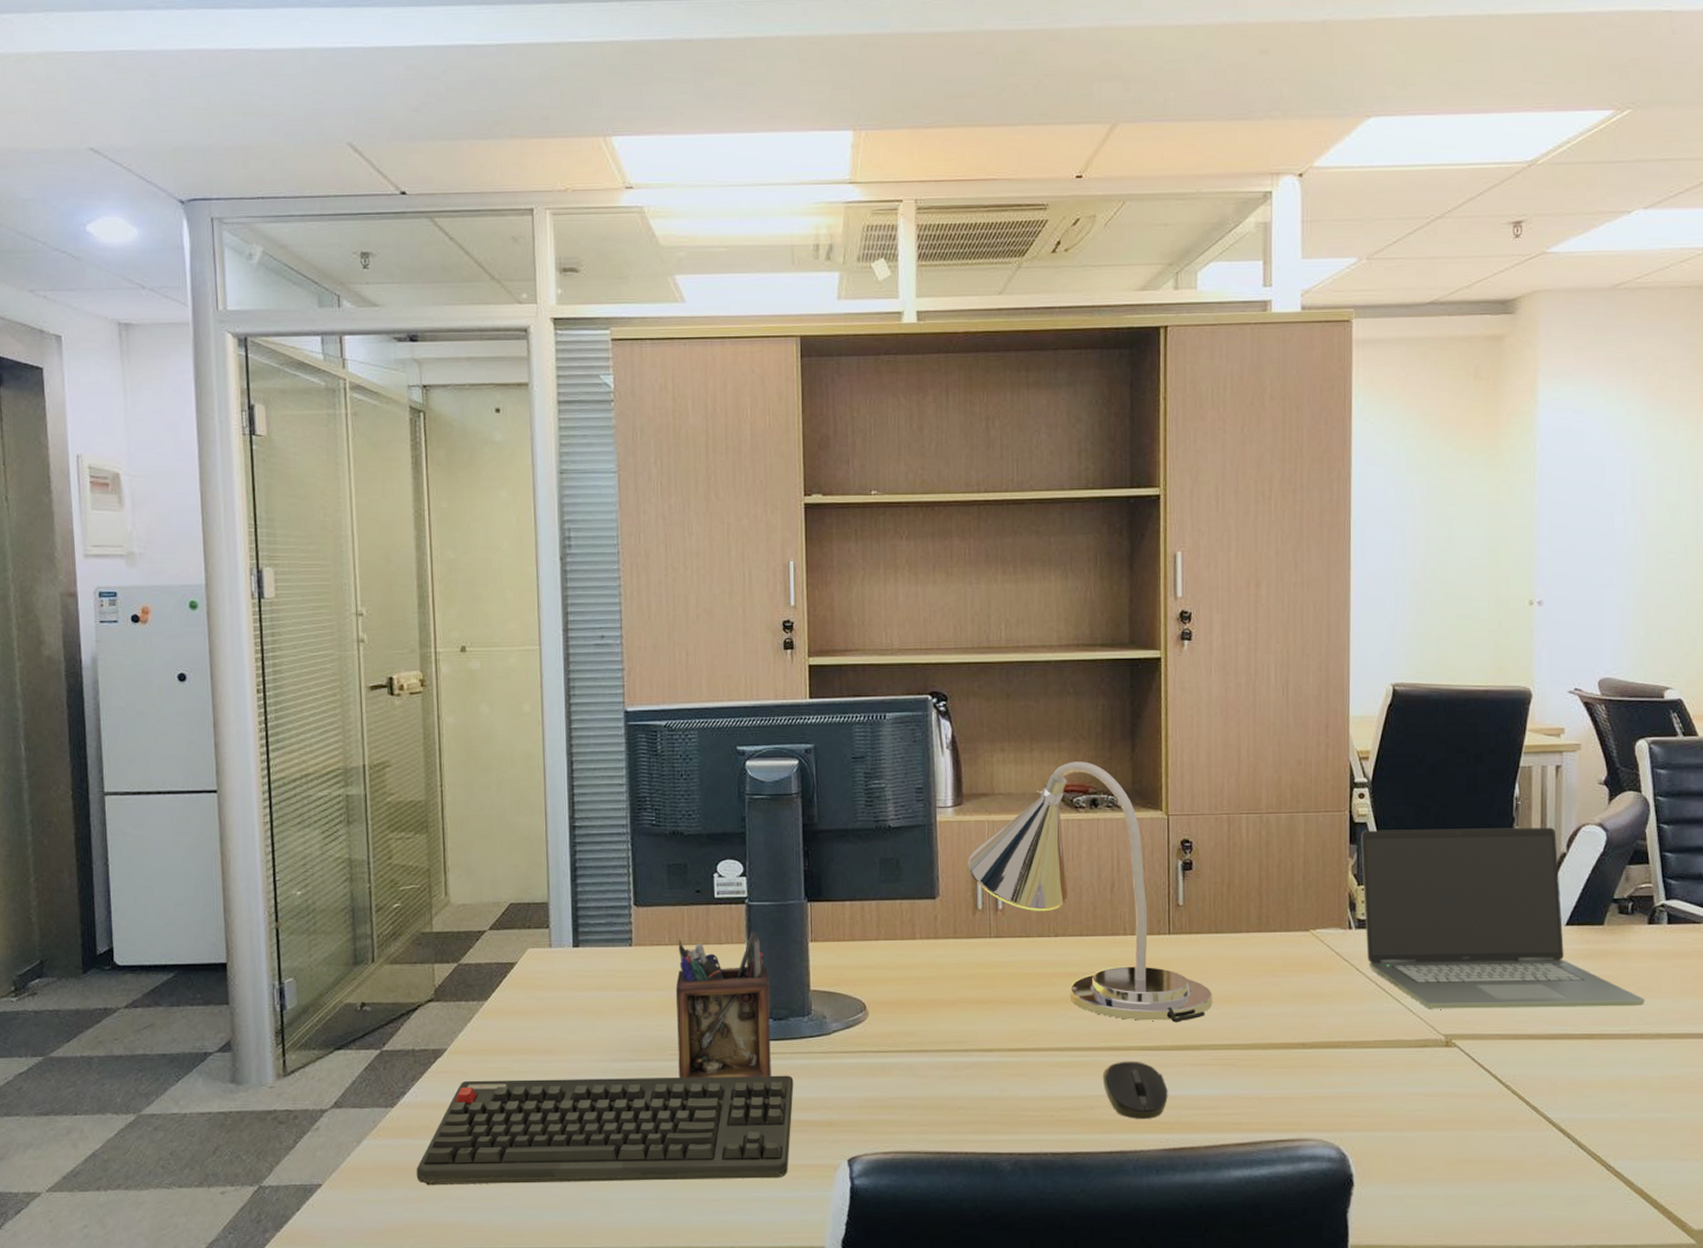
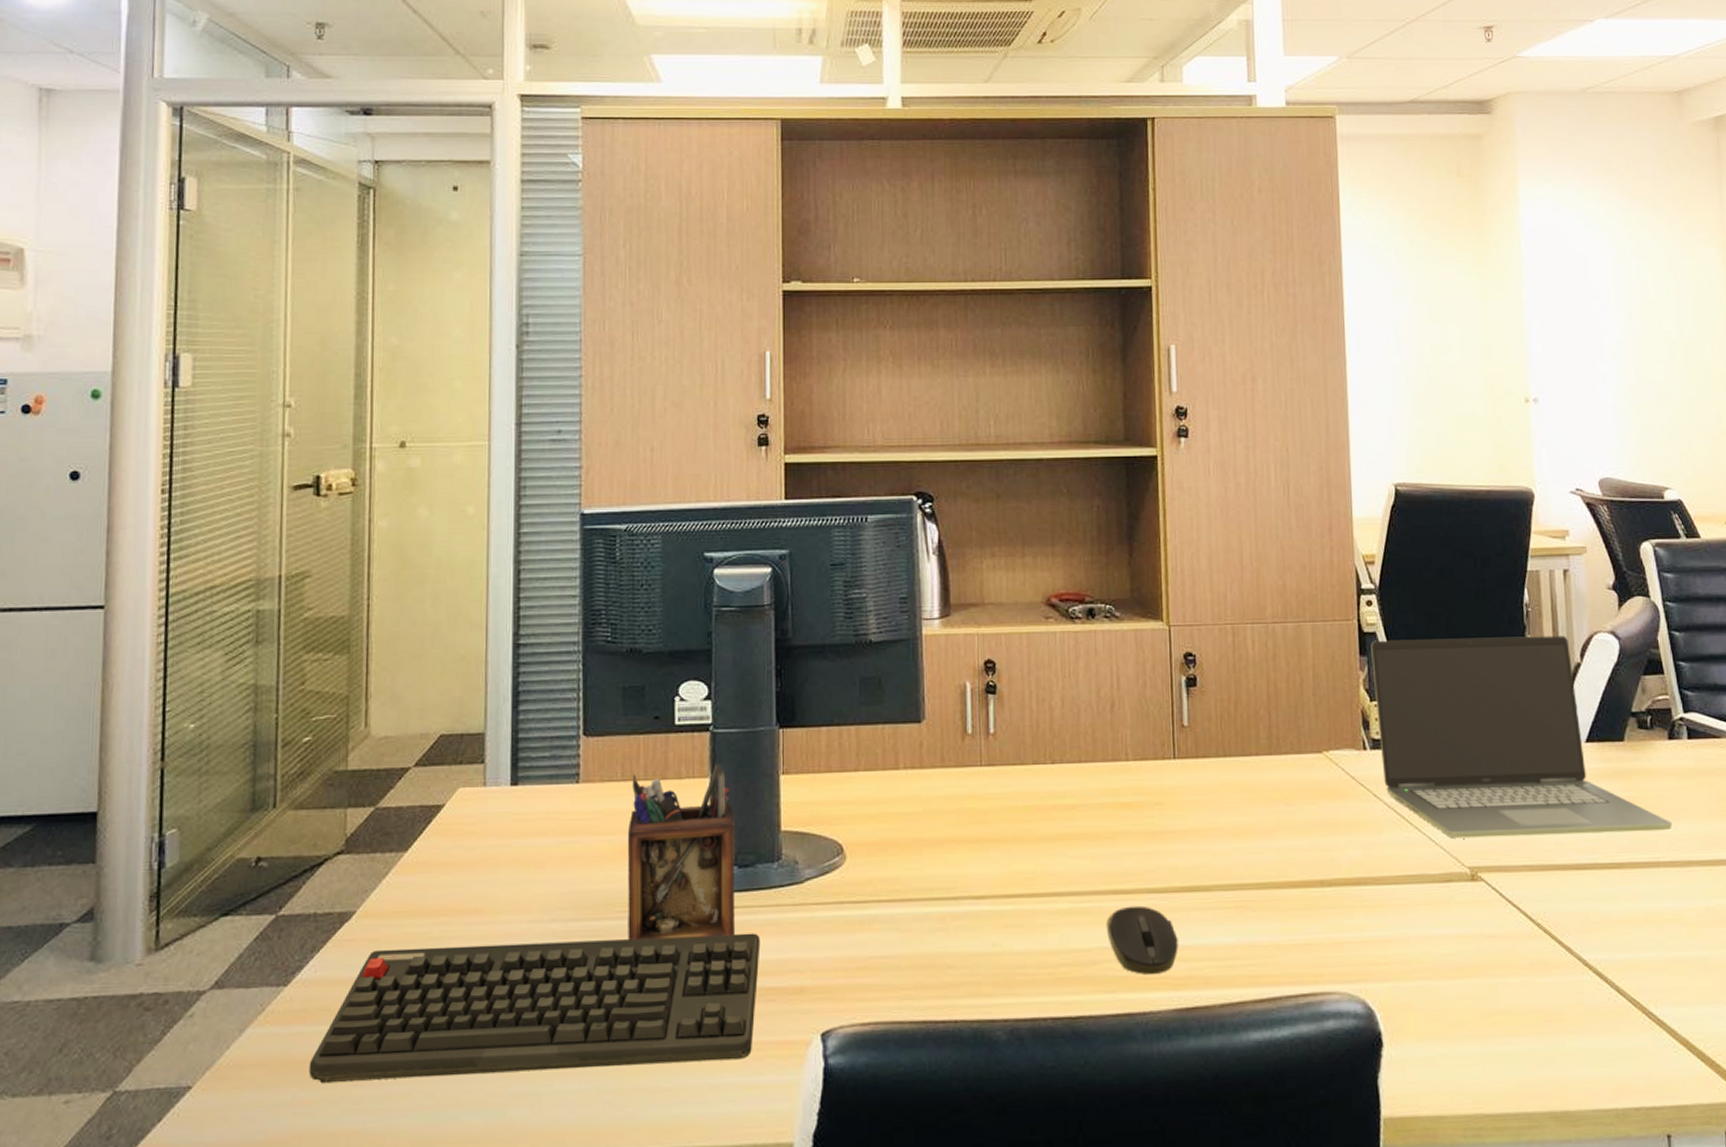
table lamp: present [968,761,1212,1023] -> none [956,567,1222,860]

